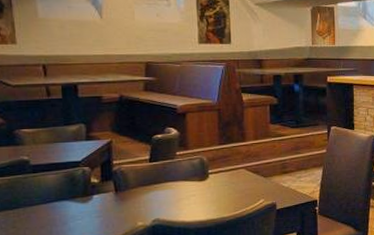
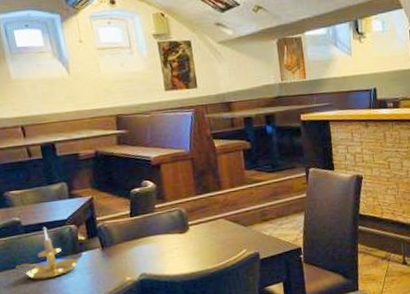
candle holder: none [17,167,88,222] -> present [15,227,79,281]

